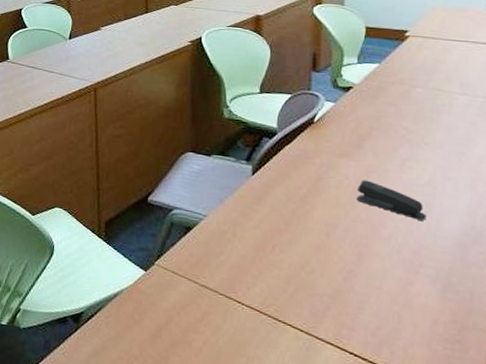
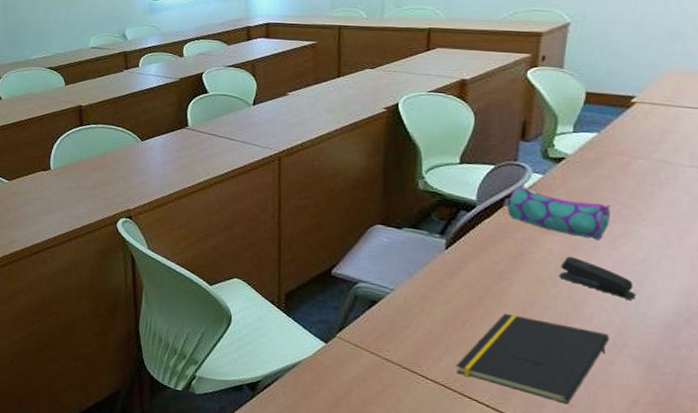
notepad: none [269,236,406,327] -> present [456,313,609,405]
pencil case: none [301,113,397,165] -> present [502,185,611,241]

